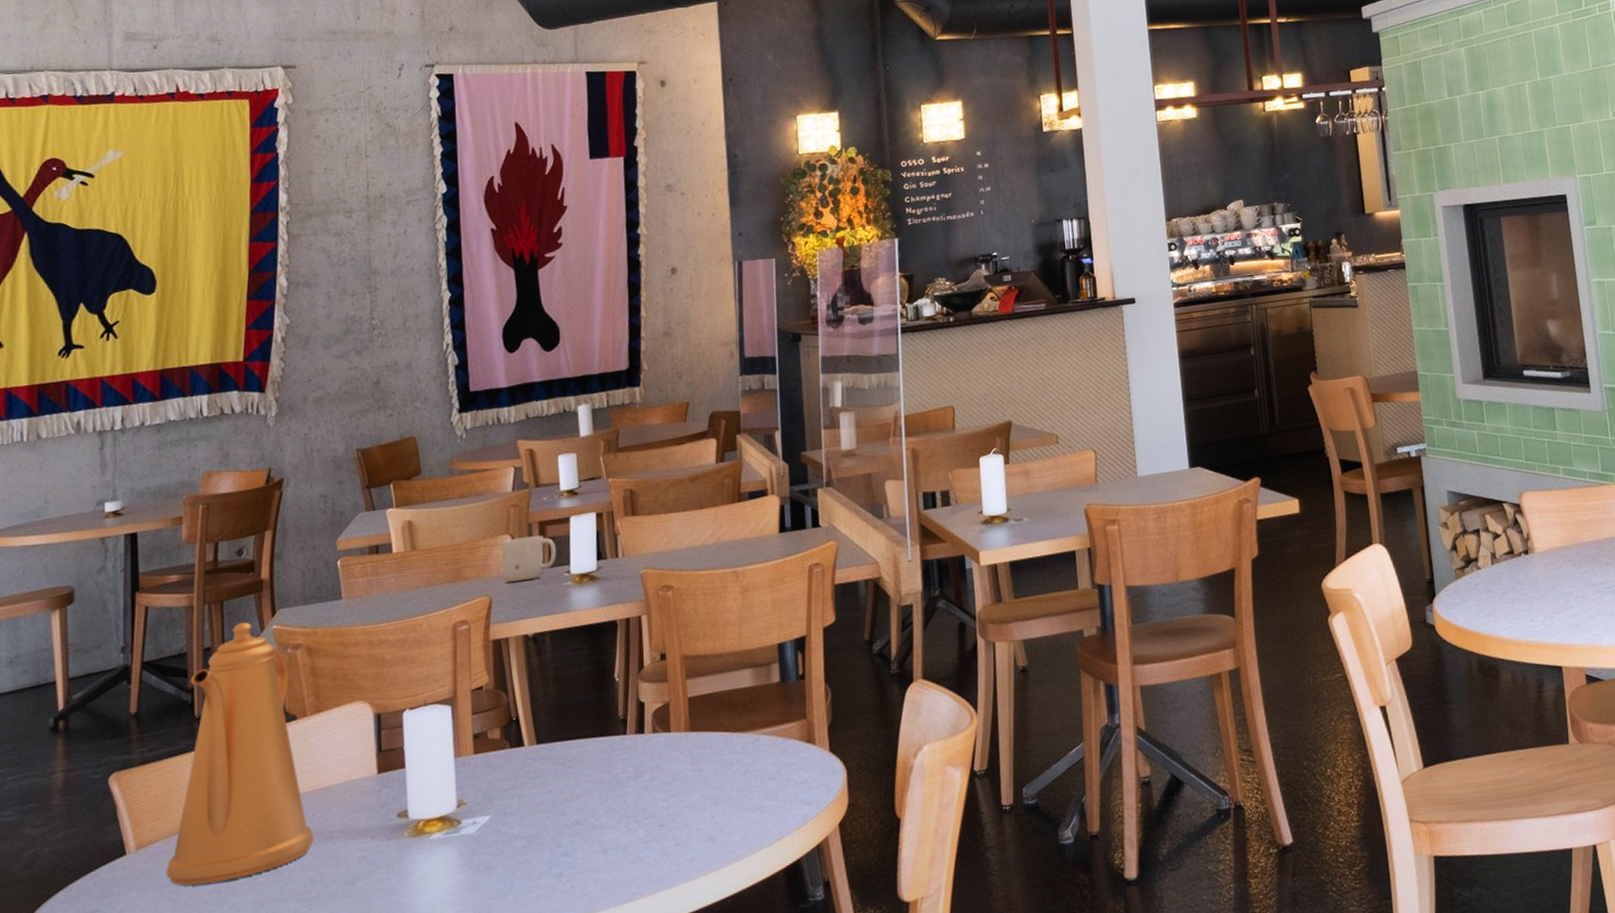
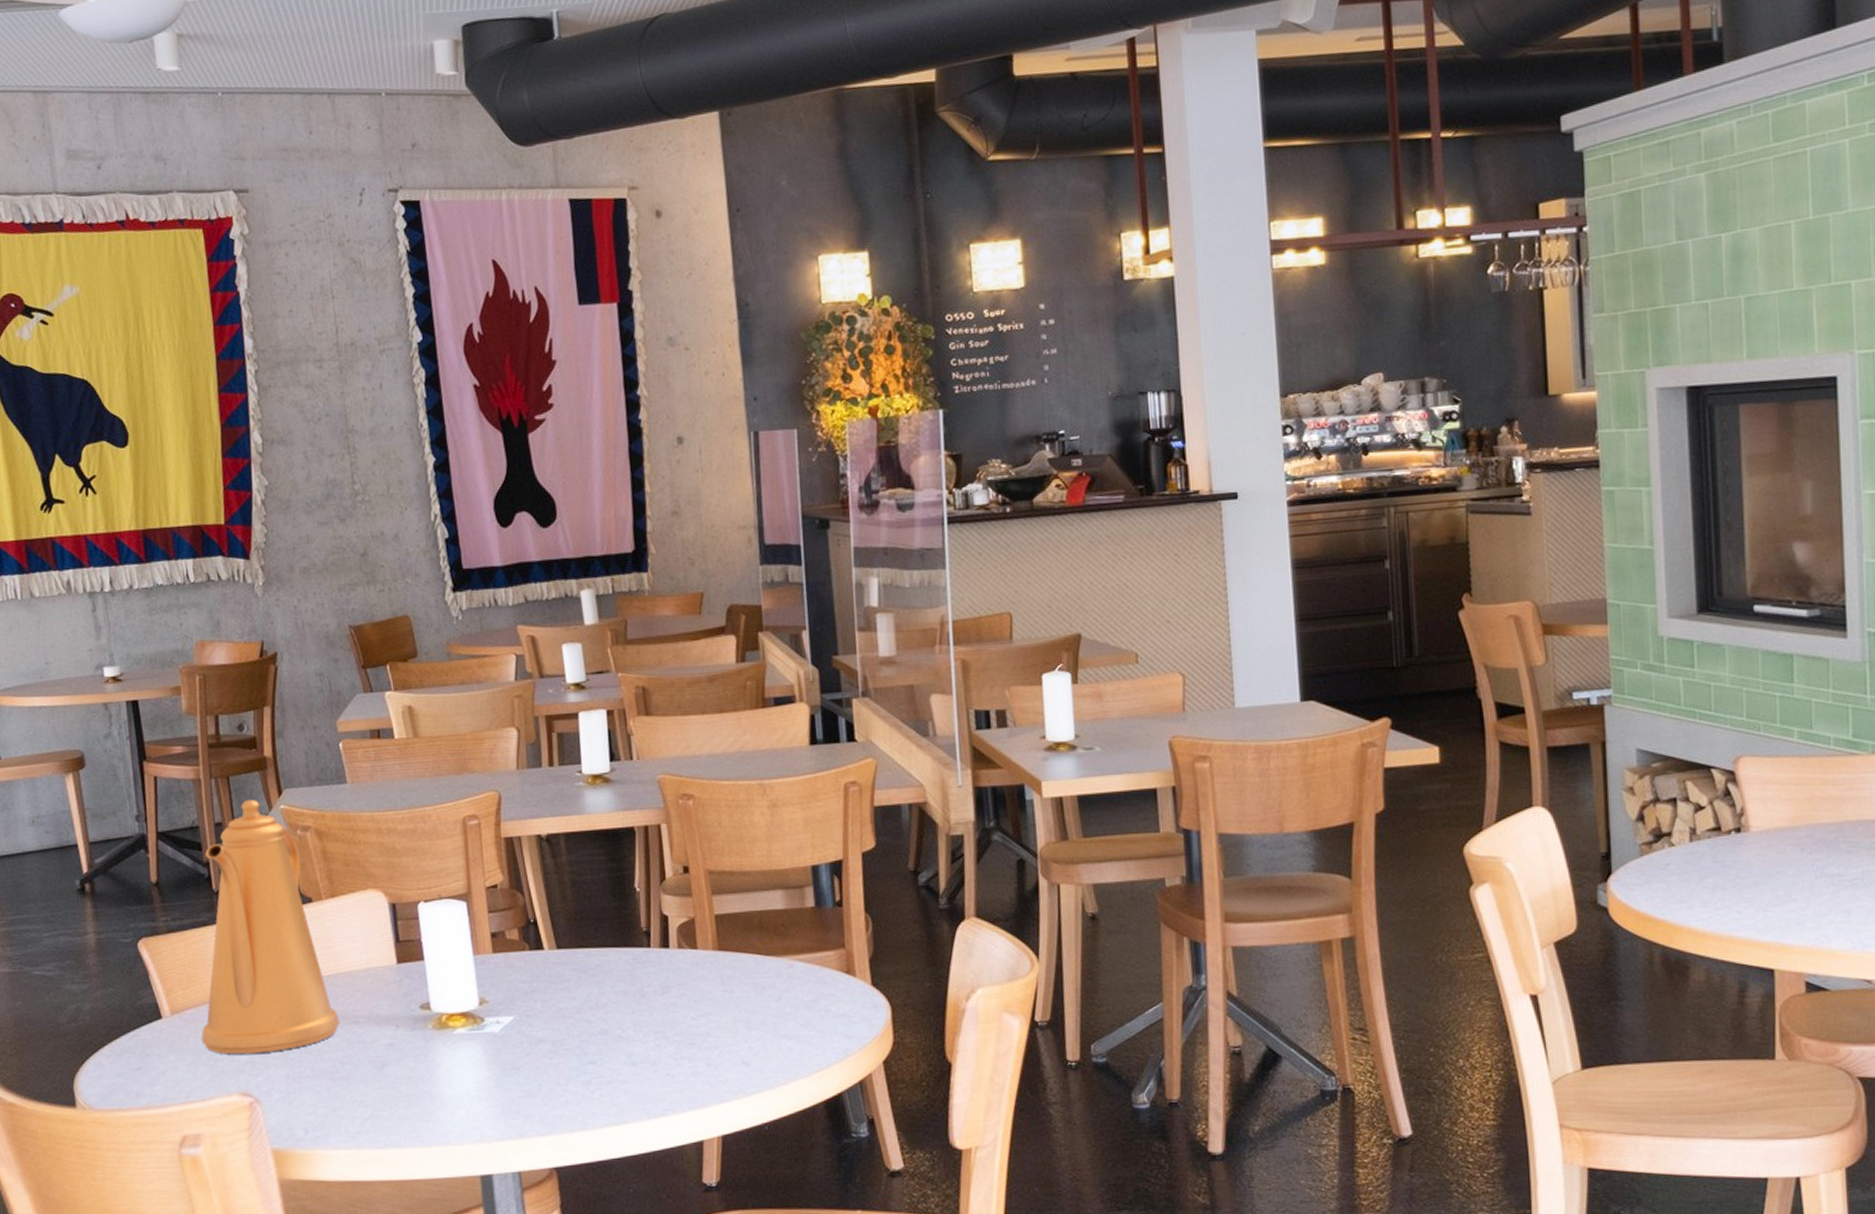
mug: present [501,535,556,583] -> none [506,730,566,779]

